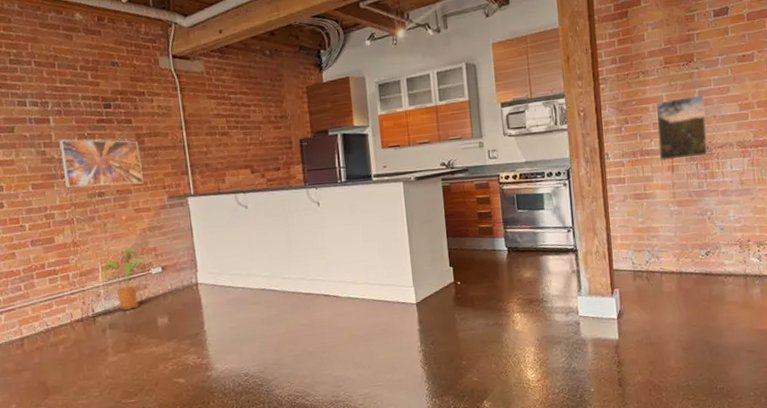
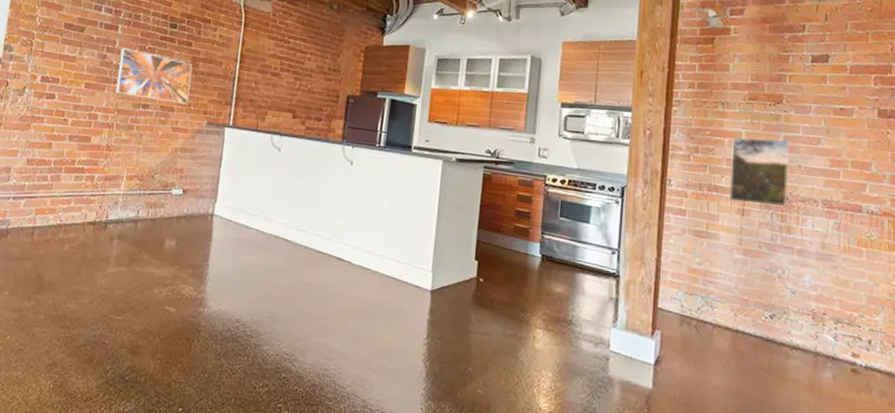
house plant: present [104,248,145,311] -> none [128,163,168,226]

